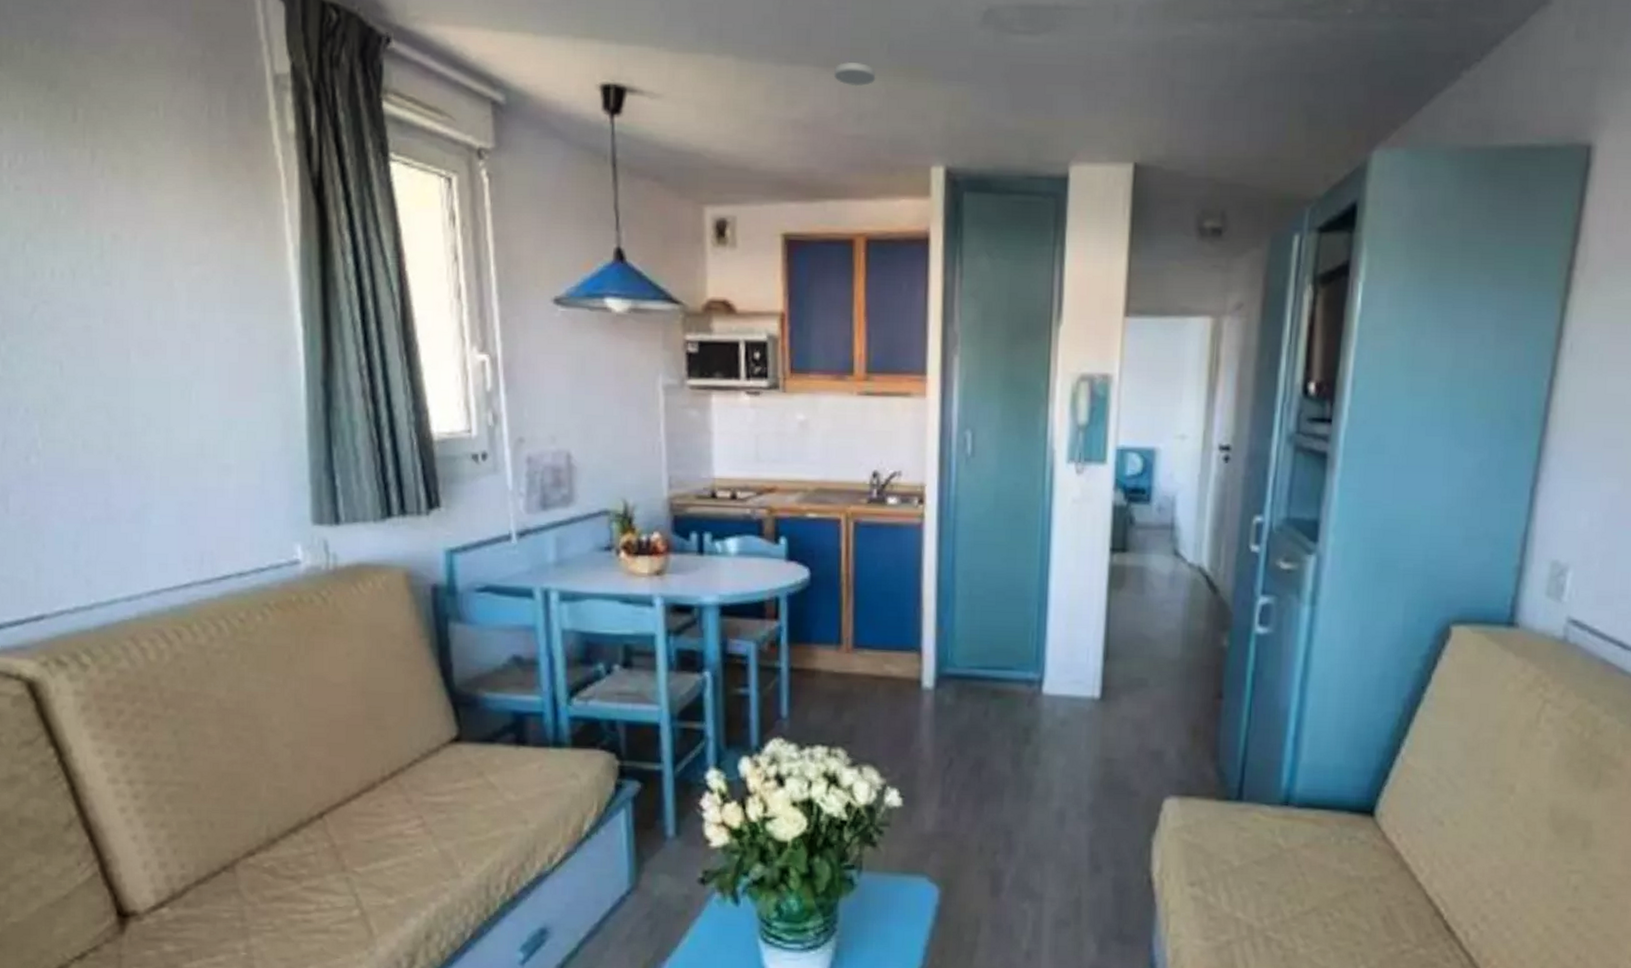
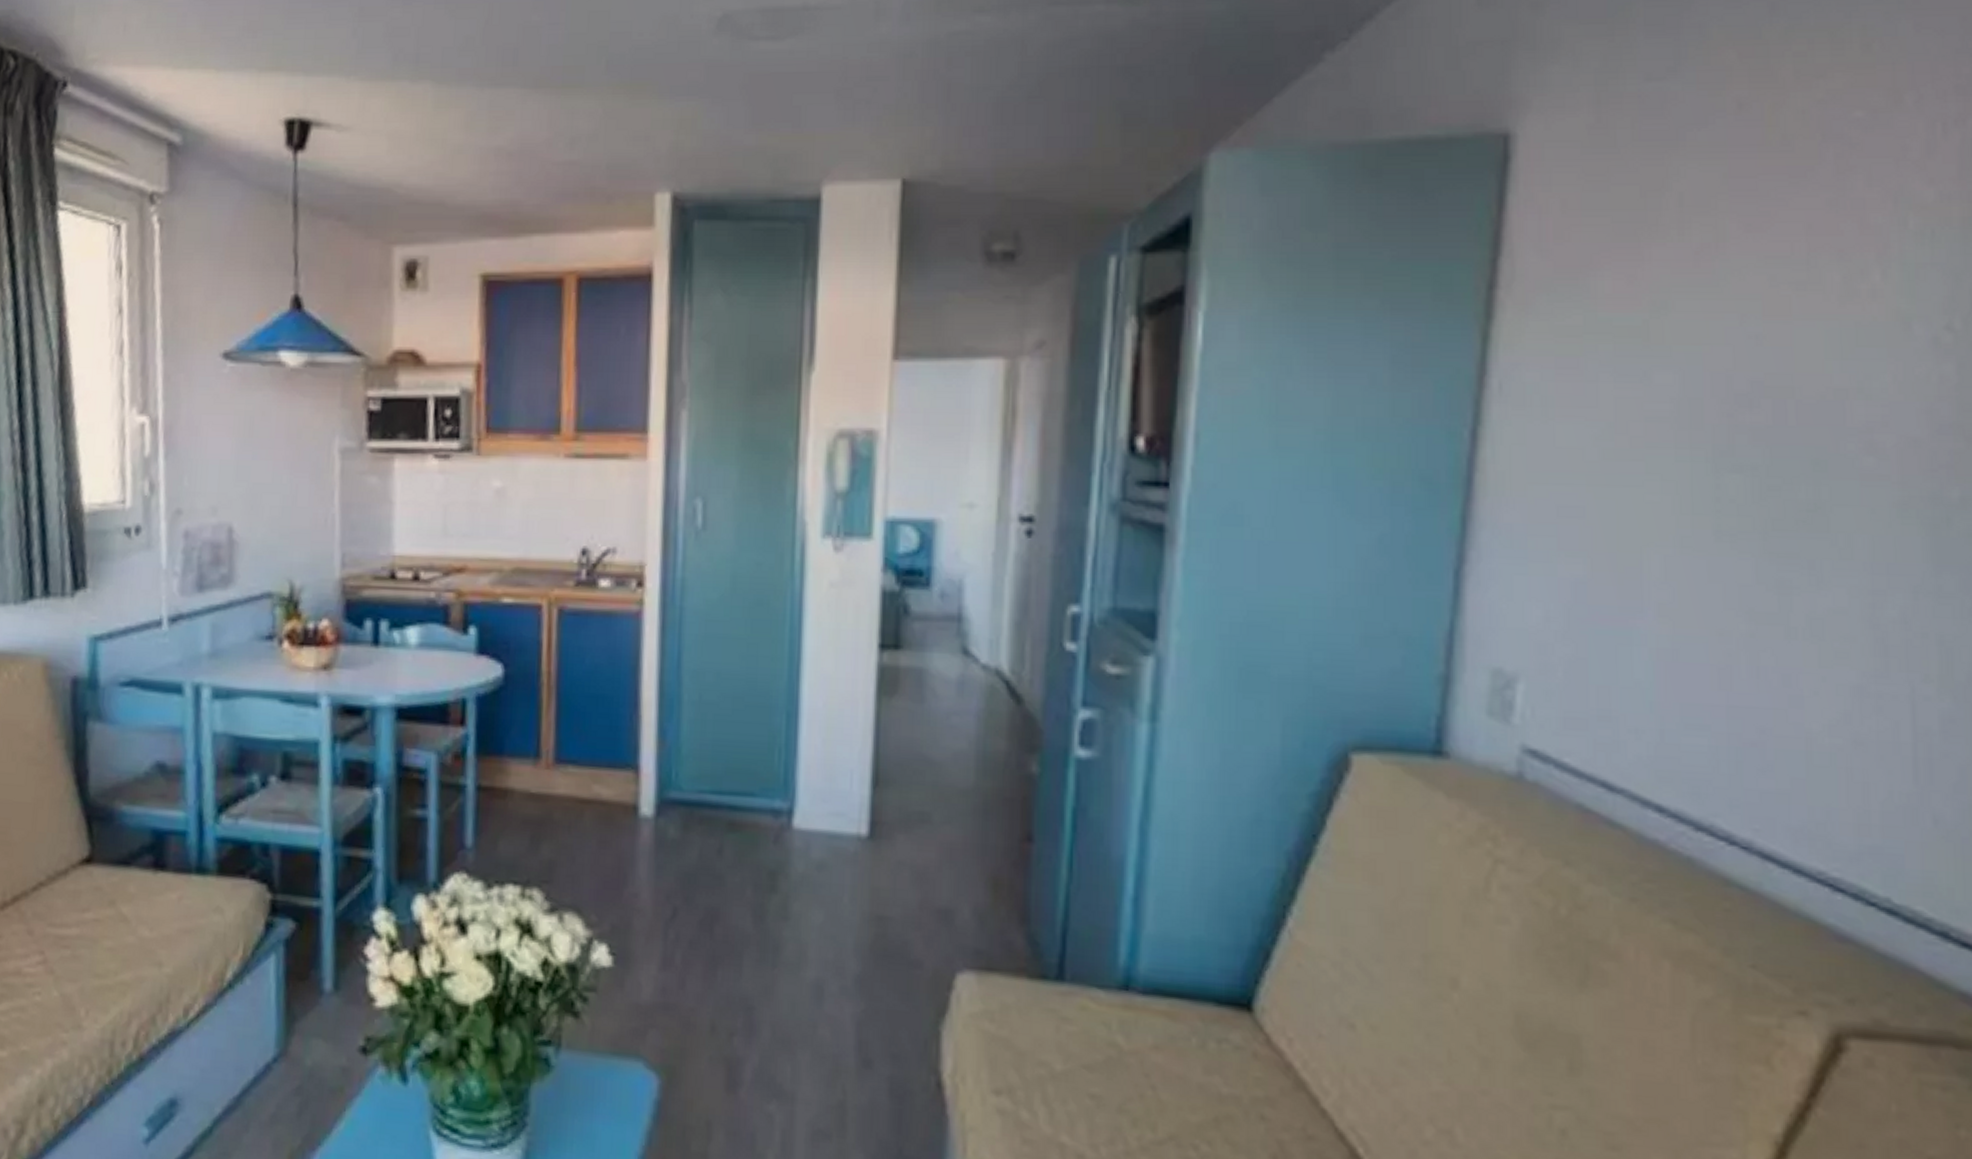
smoke detector: present [833,61,876,87] -> none [543,81,592,108]

